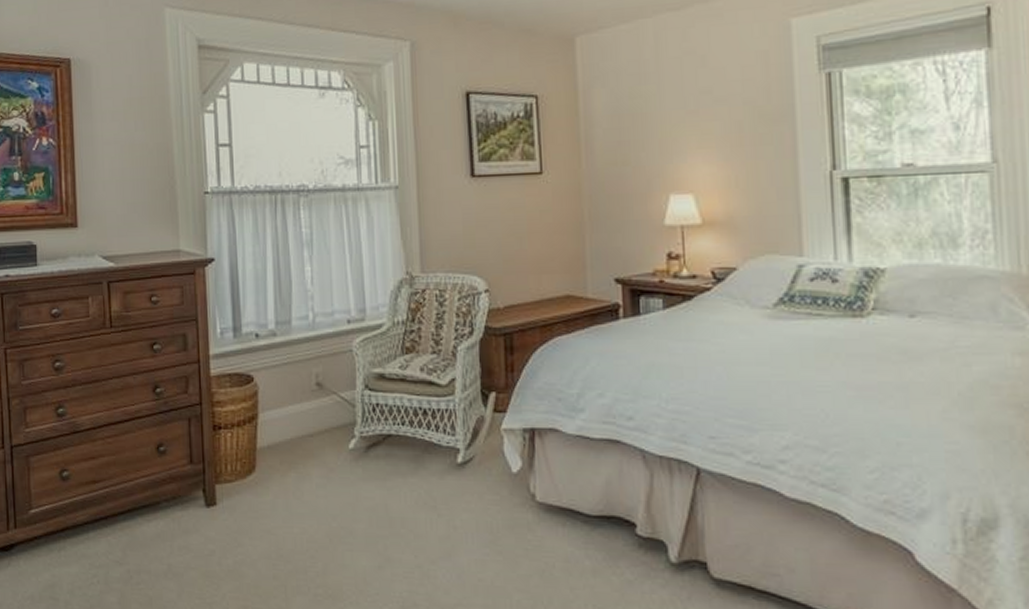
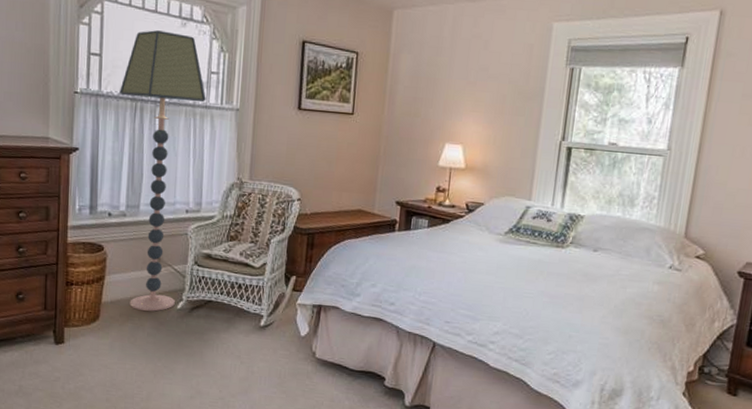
floor lamp: none [255,106,357,456] -> present [120,30,206,312]

